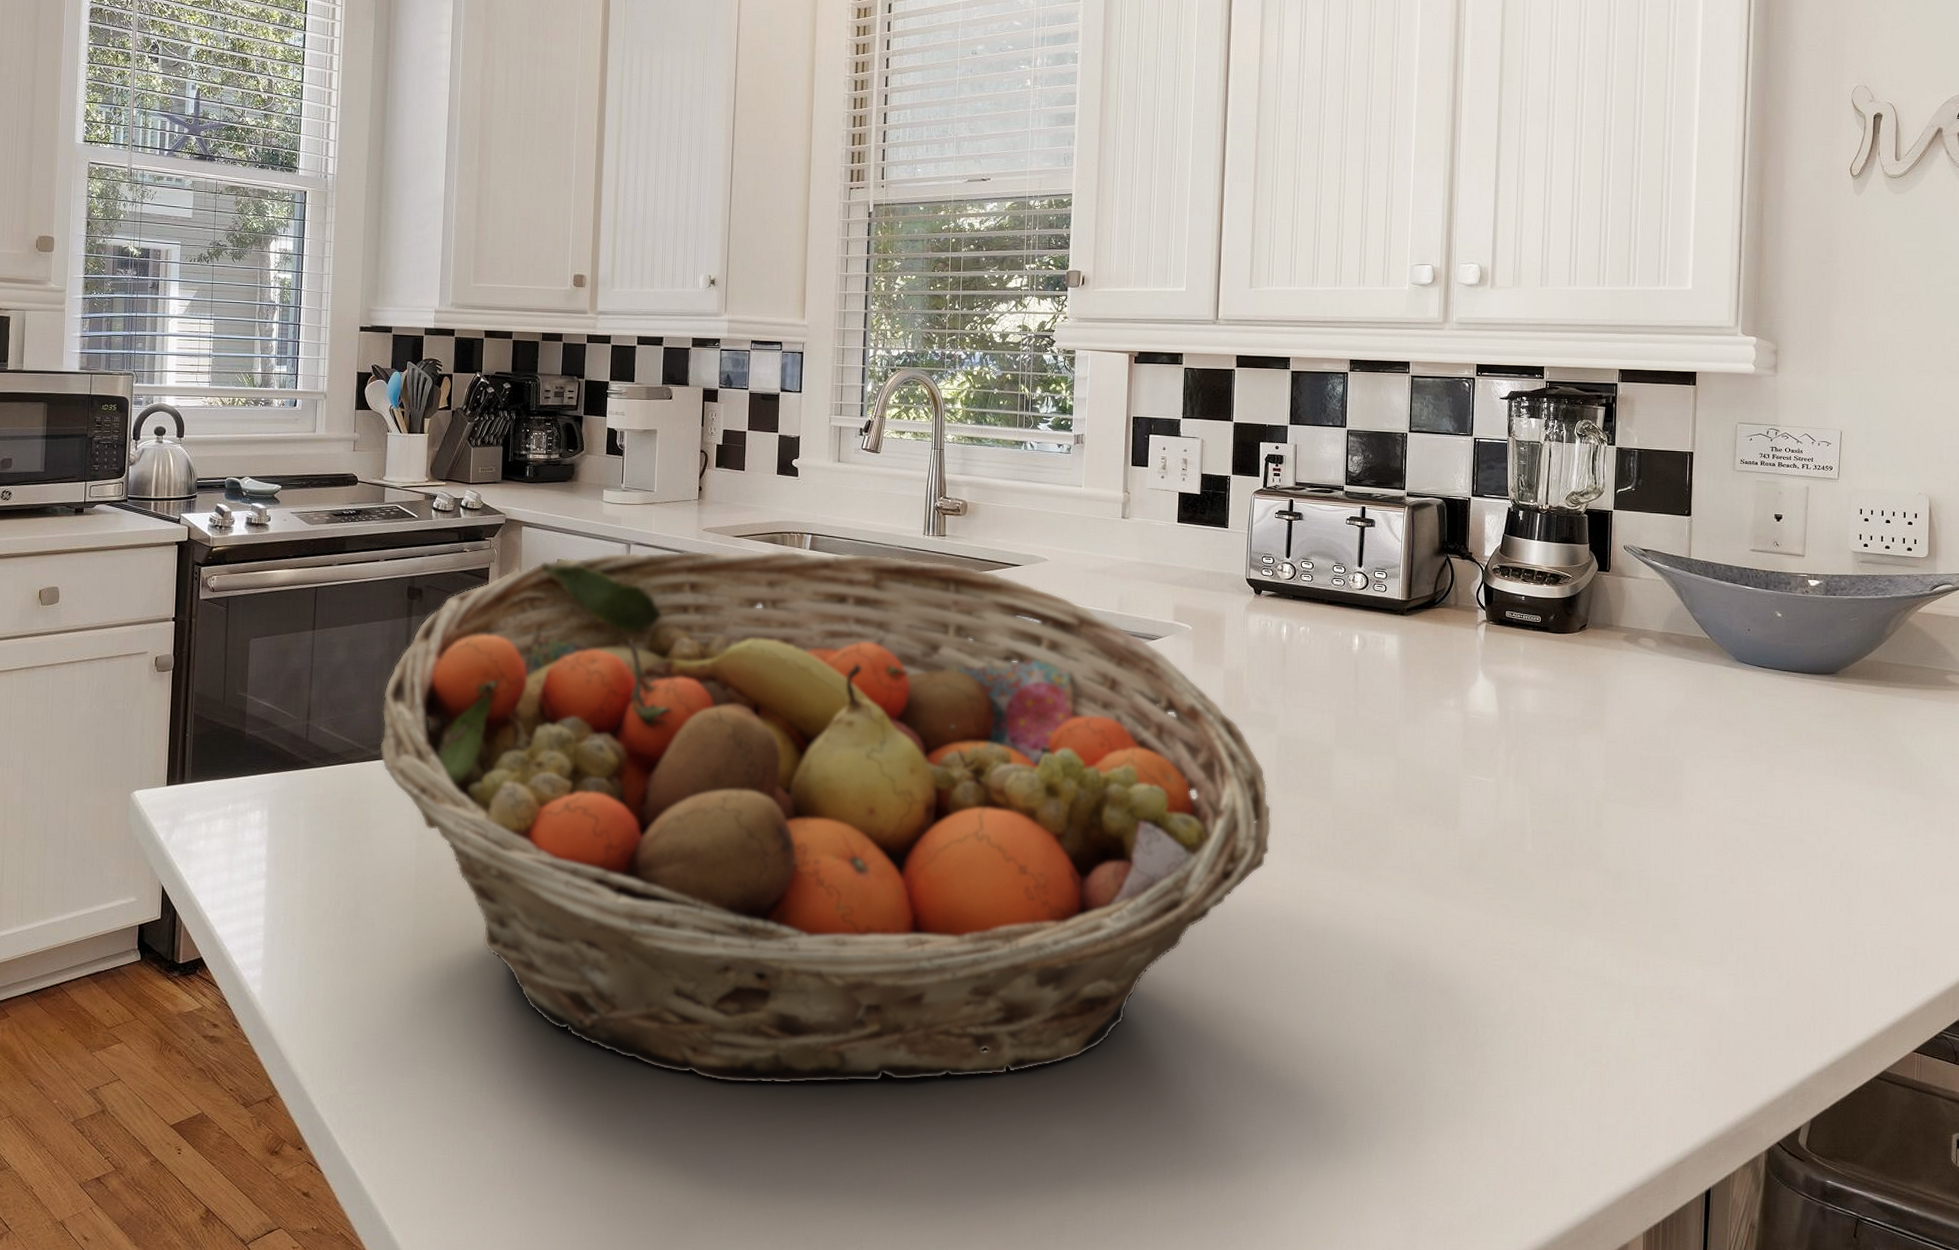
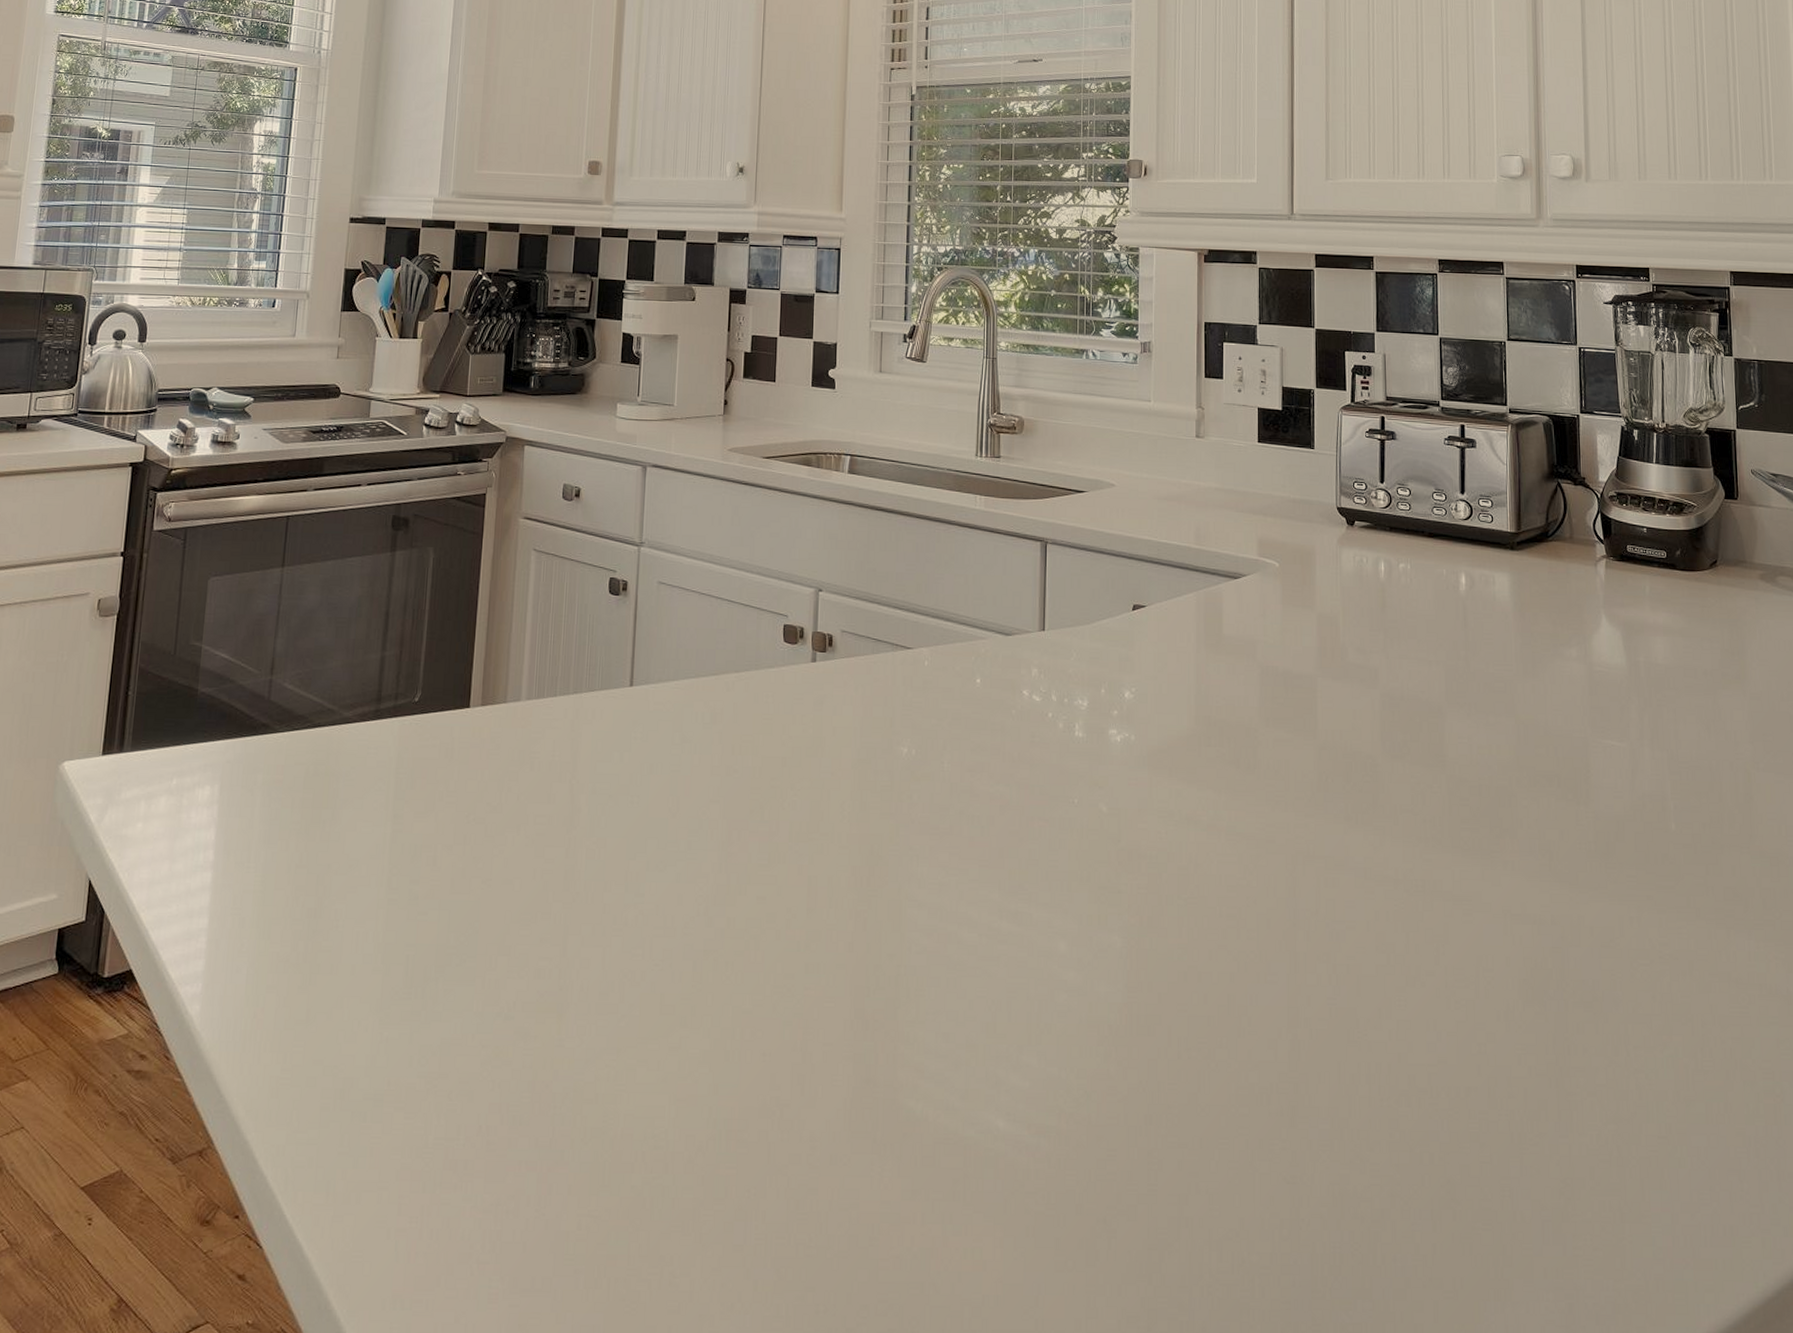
fruit basket: present [379,550,1272,1084] -> none [352,473,1379,1127]

